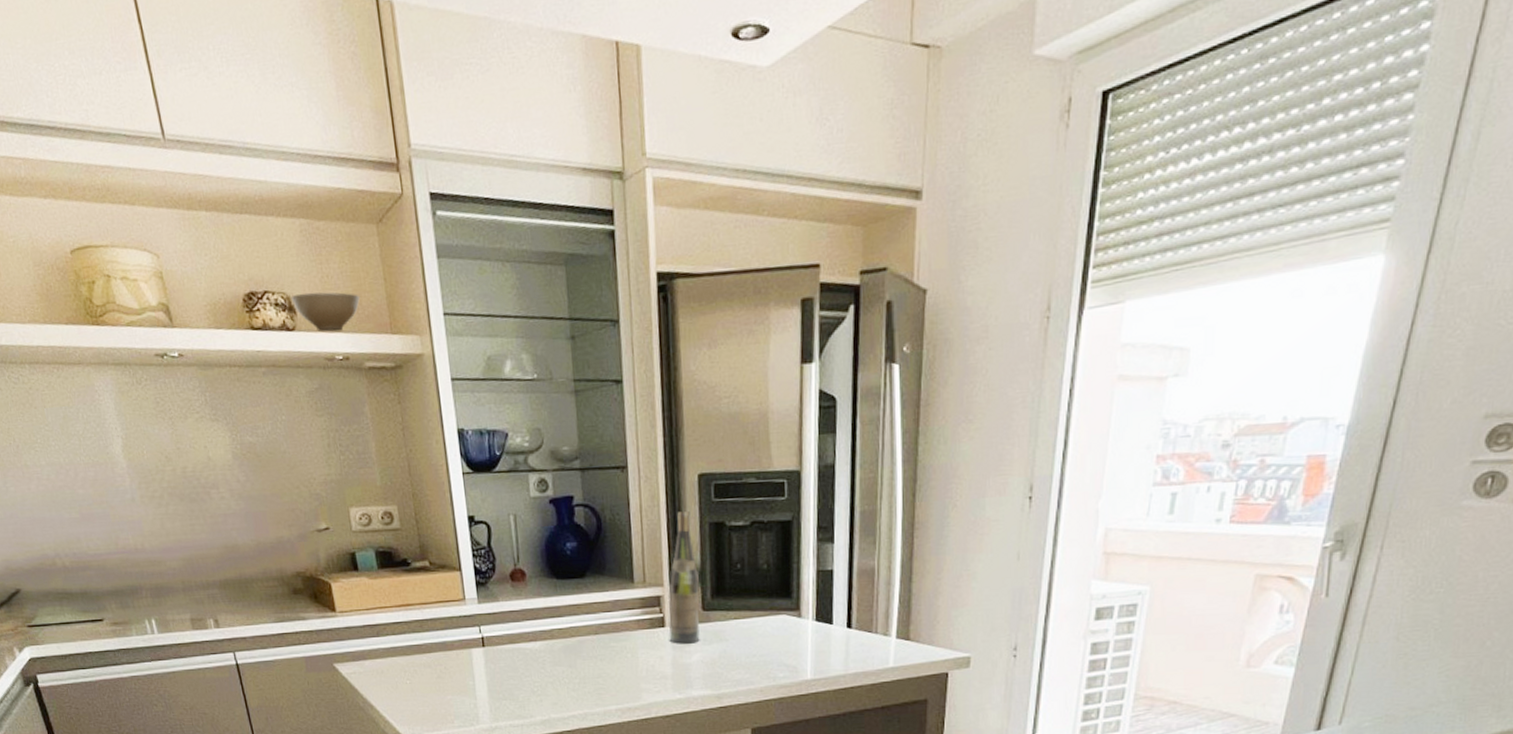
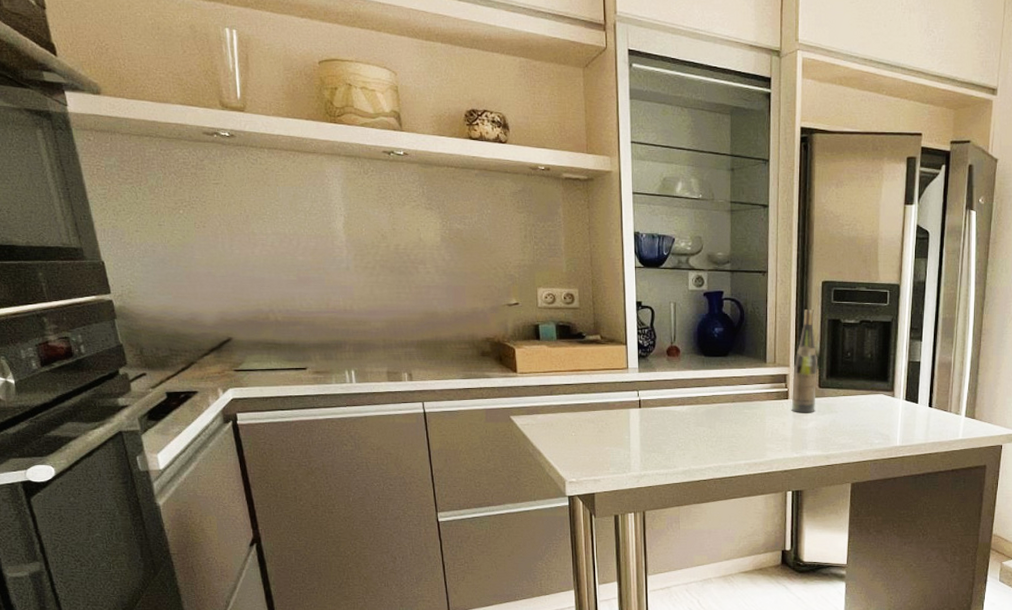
bowl: present [291,292,361,332] -> none [506,115,564,147]

